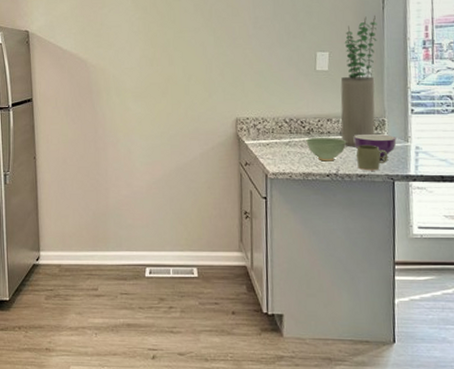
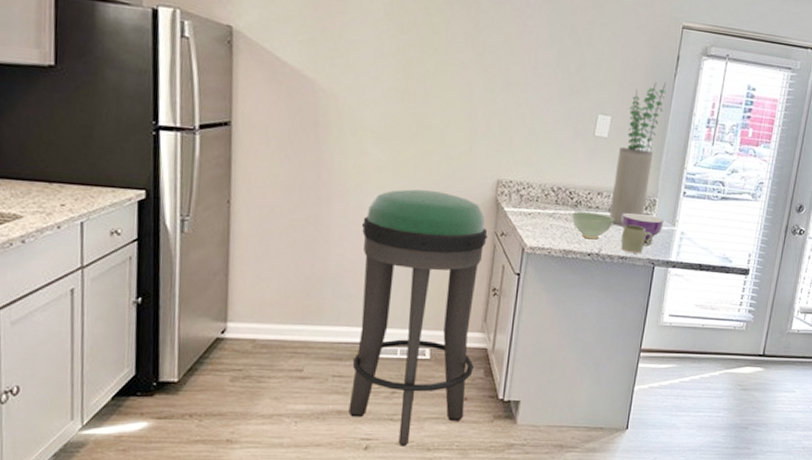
bar stool: none [132,133,237,357] -> present [348,189,488,446]

